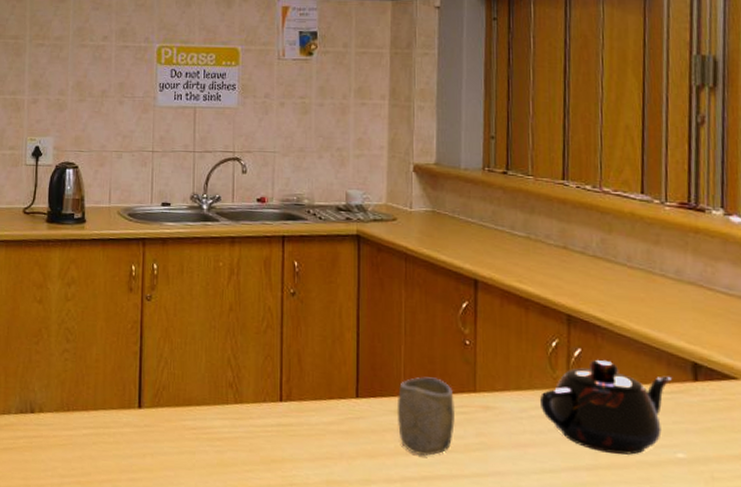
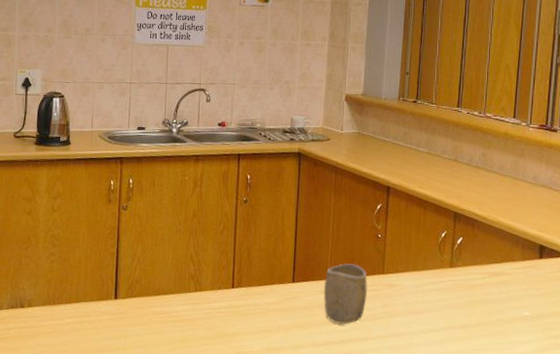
teapot: present [539,359,672,455] -> none [430,245,524,316]

